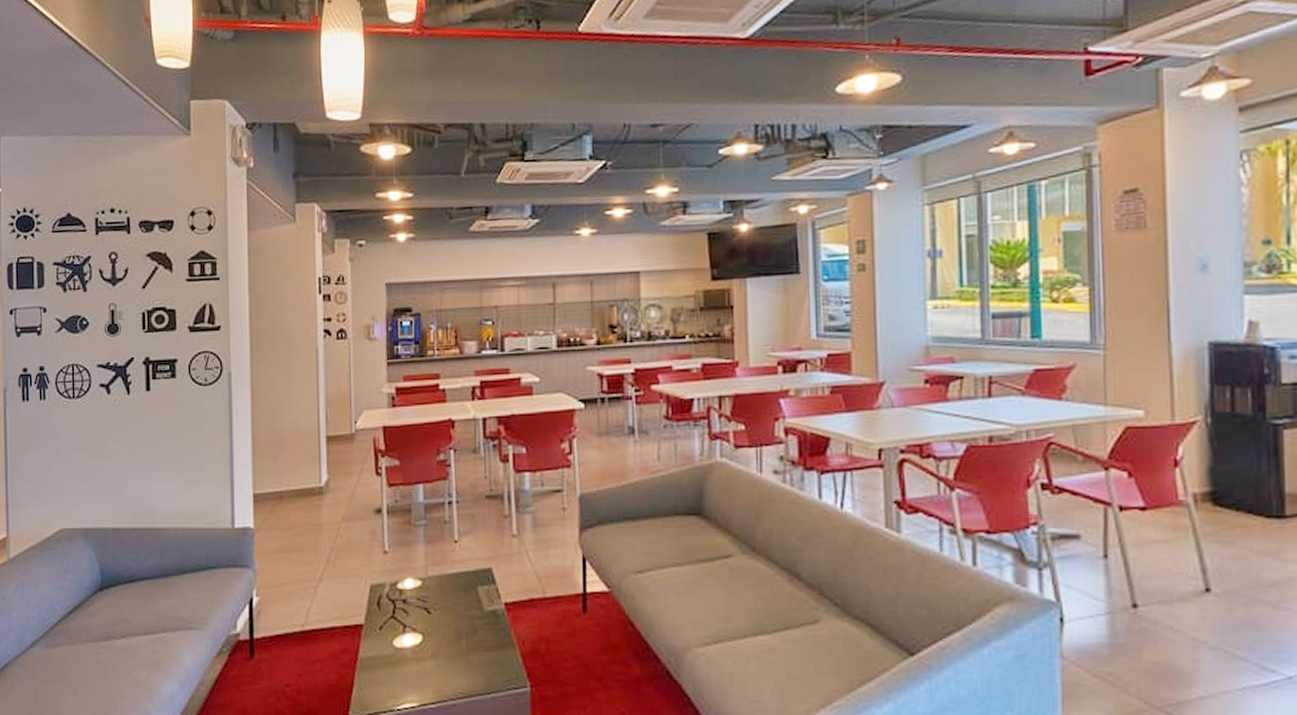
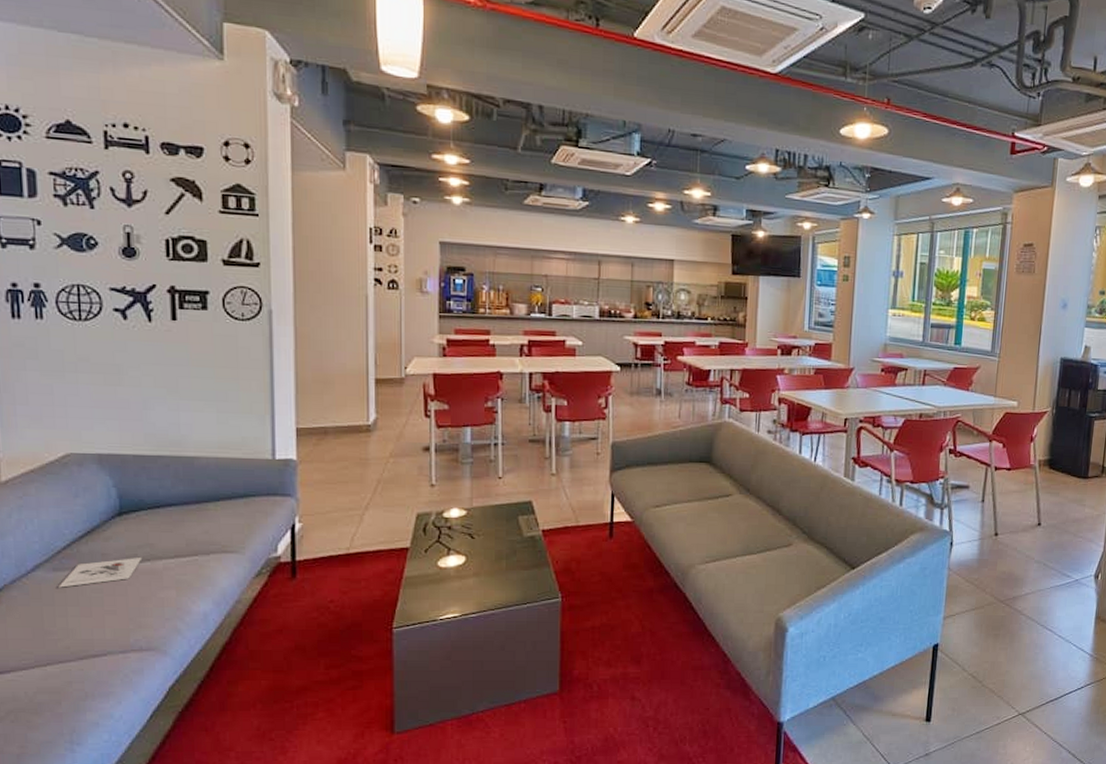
architectural model: none [51,633,119,665] -> present [58,556,143,588]

